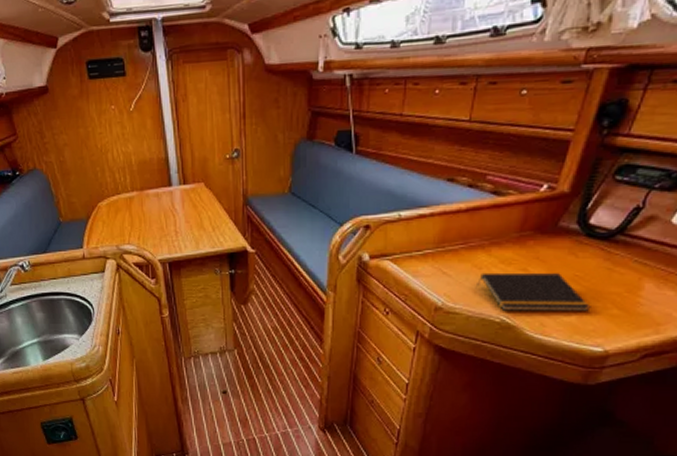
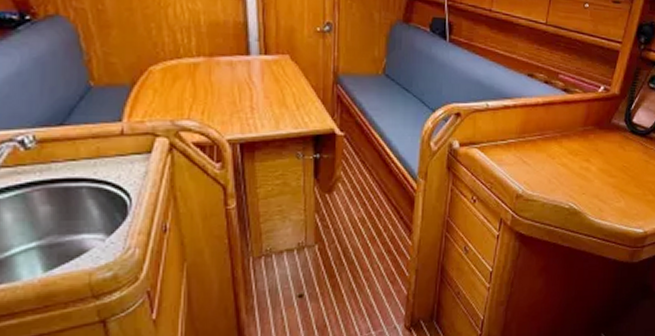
notepad: present [477,272,591,312] -> none [551,162,635,198]

